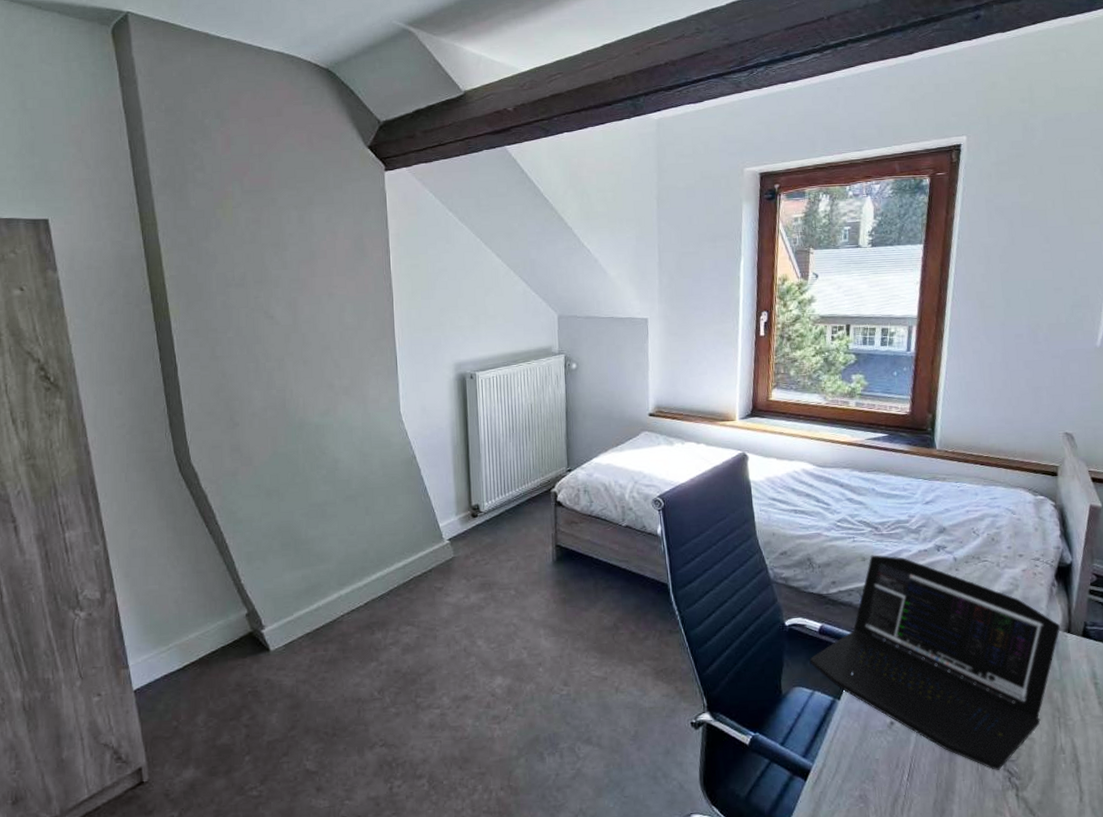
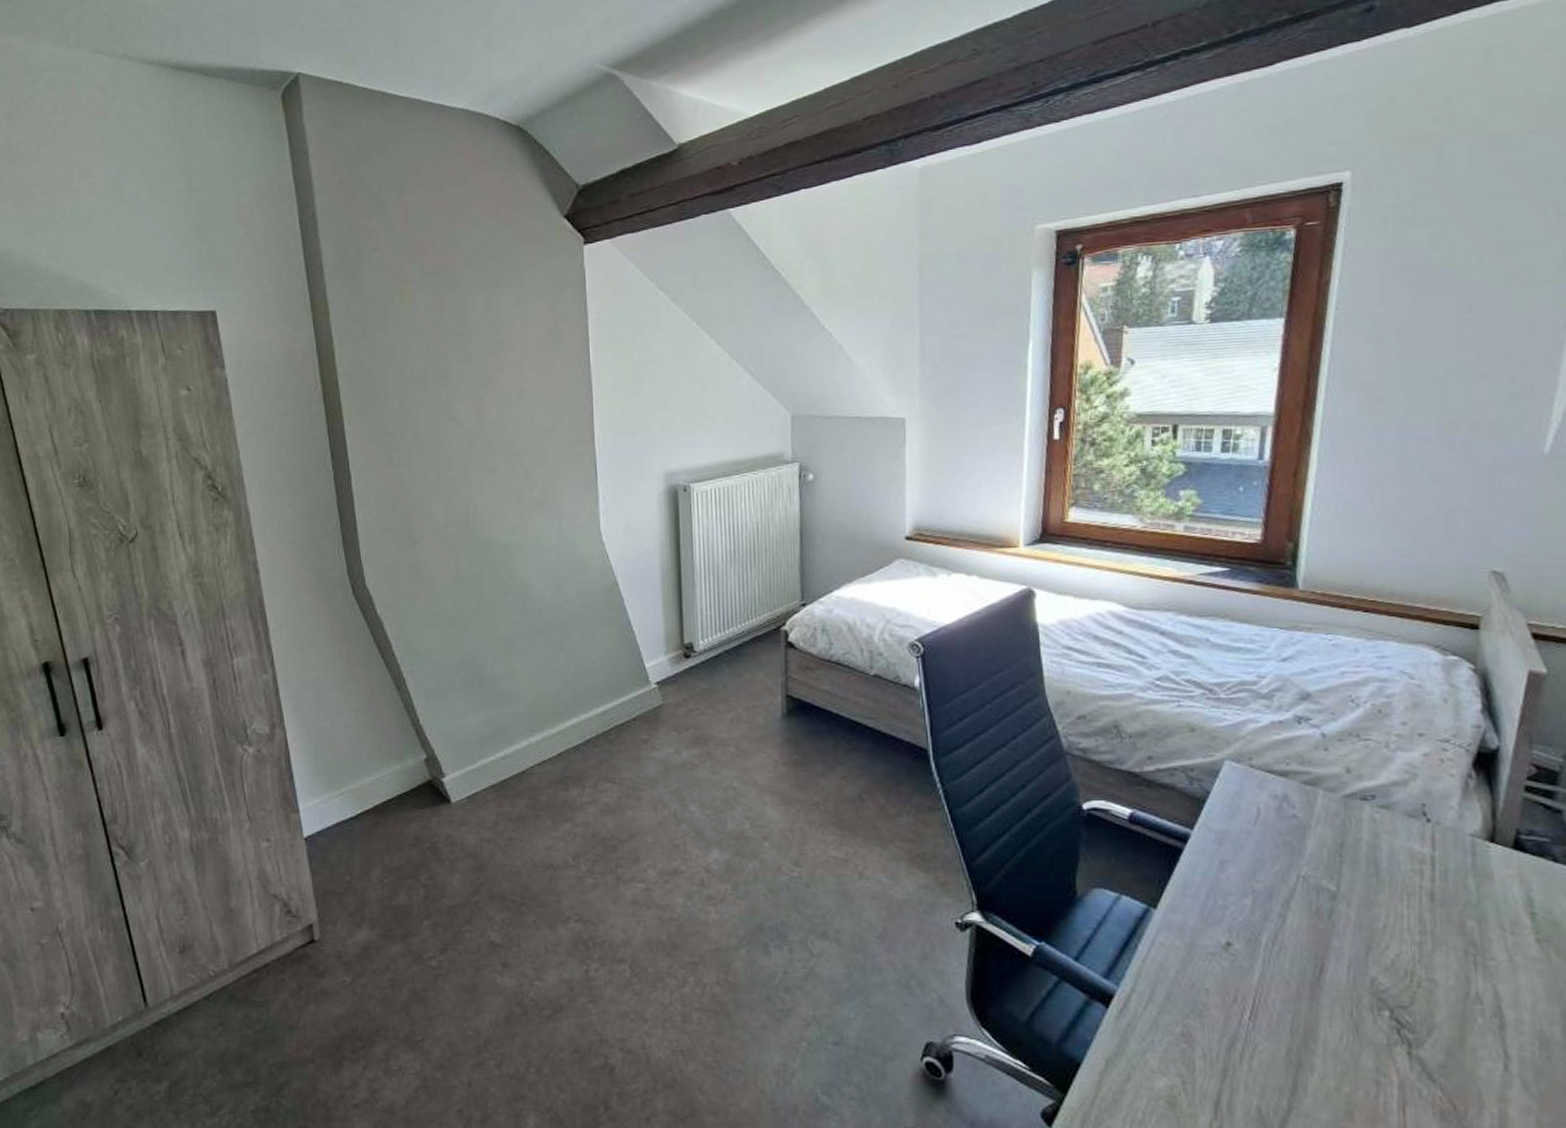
laptop: present [809,555,1060,770] -> none [1114,725,1479,1018]

